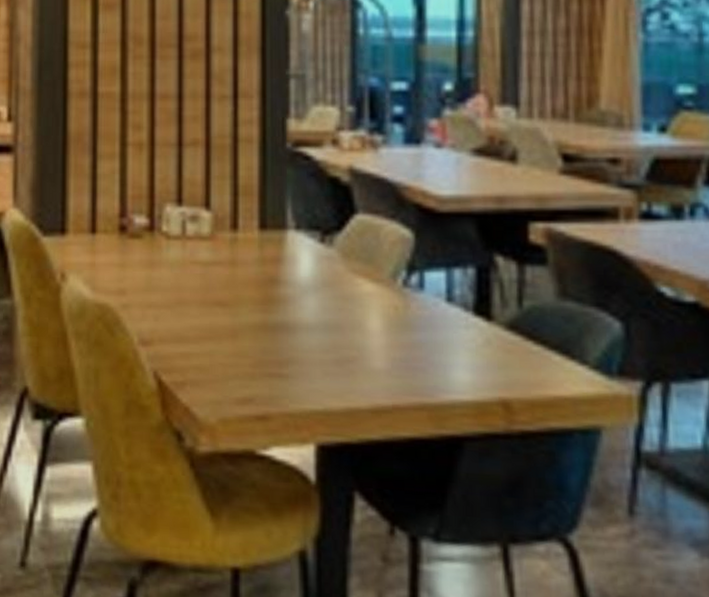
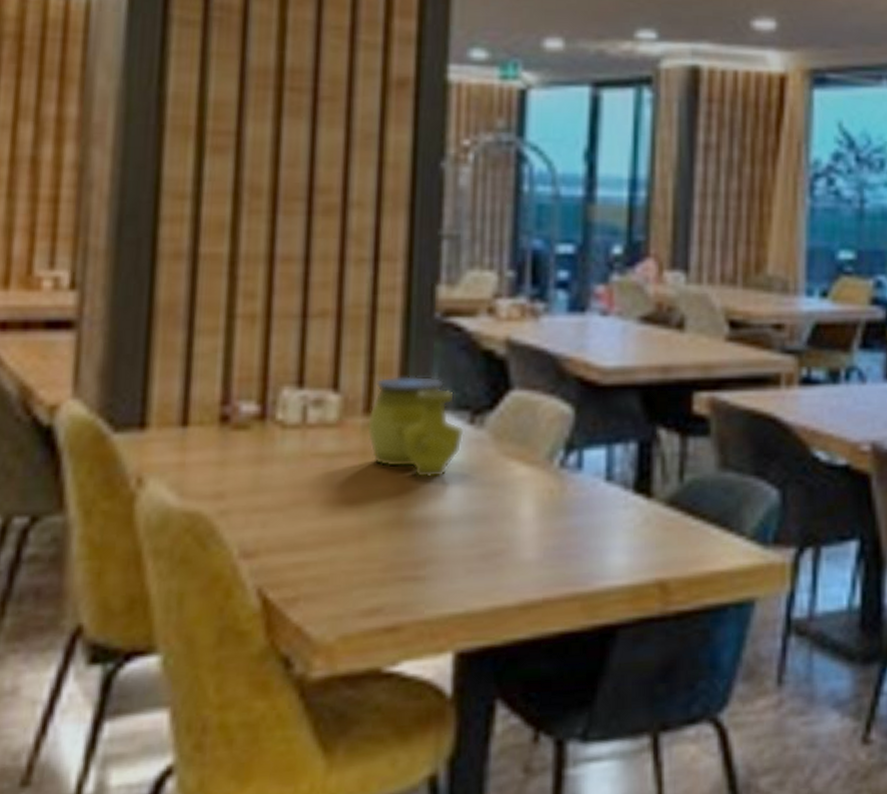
decorative vase: none [233,198,316,289] -> present [366,376,464,479]

